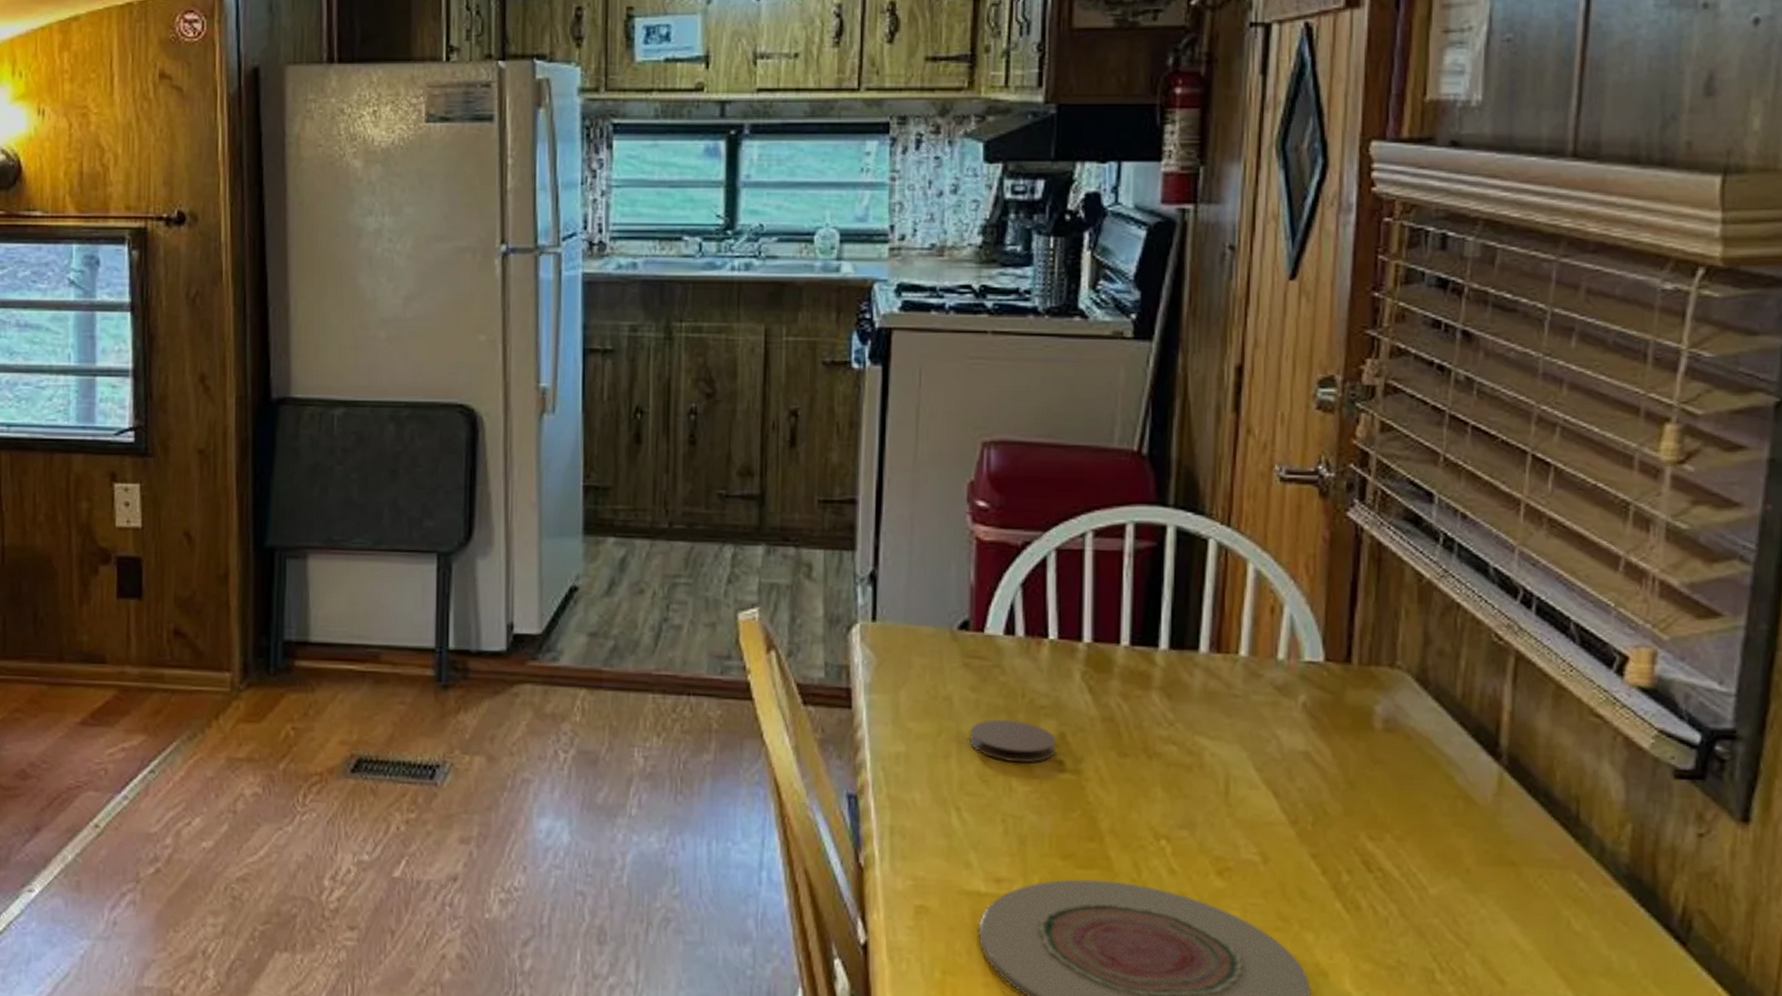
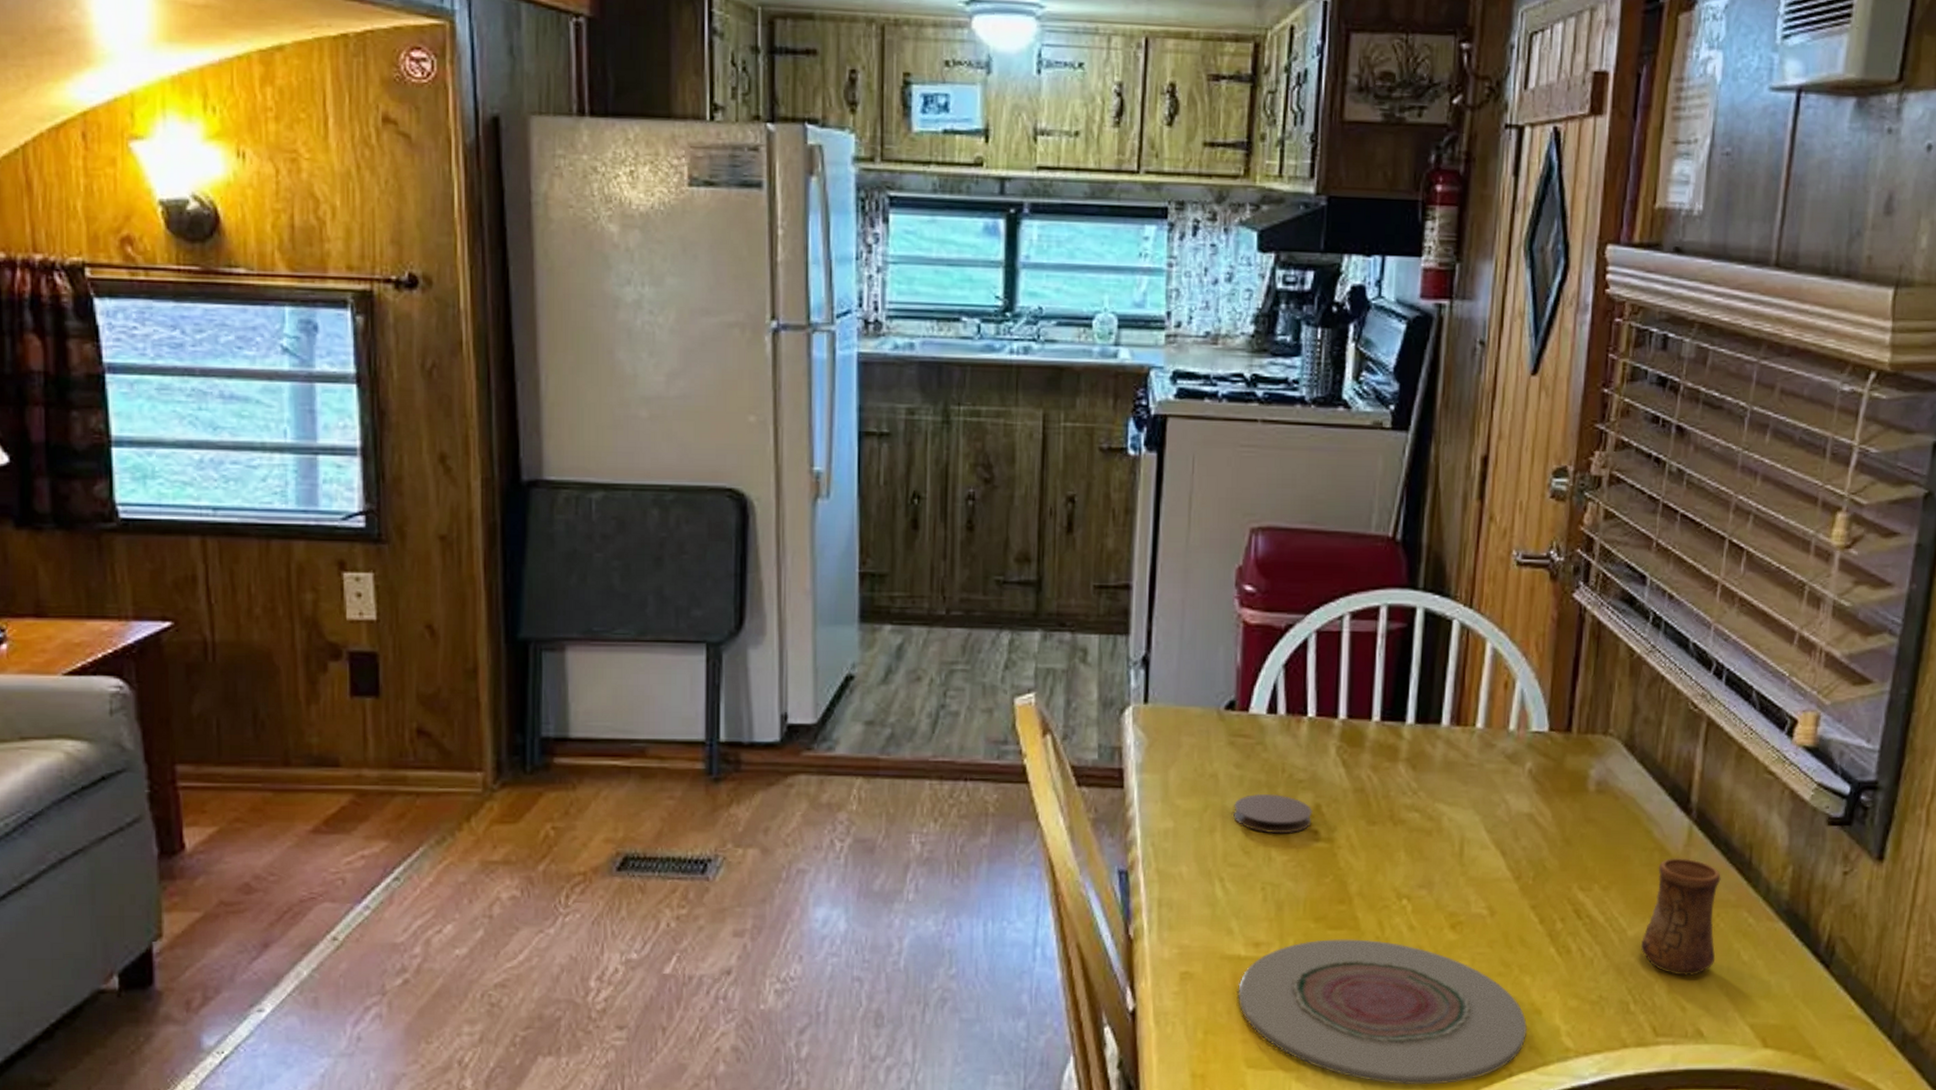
cup: none [1445,808,1542,944] -> present [1640,858,1721,976]

